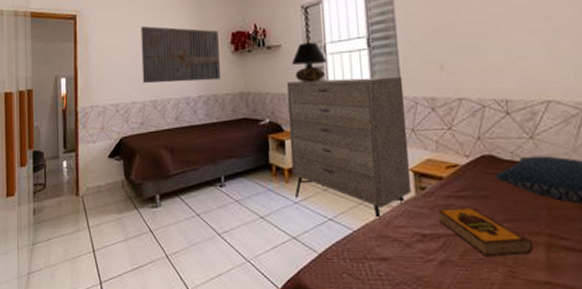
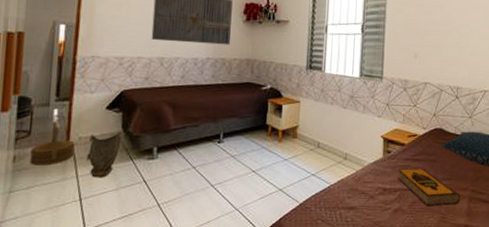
basket: none [46,172,84,217] -> present [29,120,75,166]
bag: none [95,179,125,229] -> present [86,131,121,178]
dresser: present [286,76,411,220] -> none [285,54,385,176]
table lamp: present [292,42,327,83] -> none [297,21,327,57]

